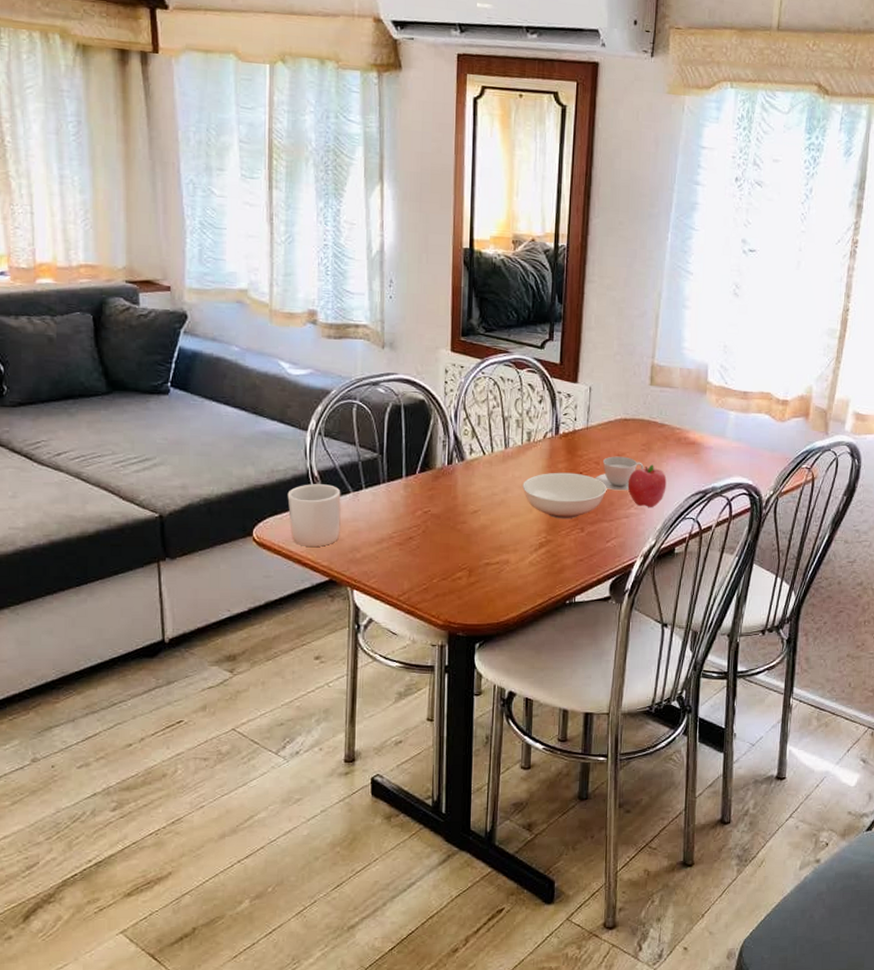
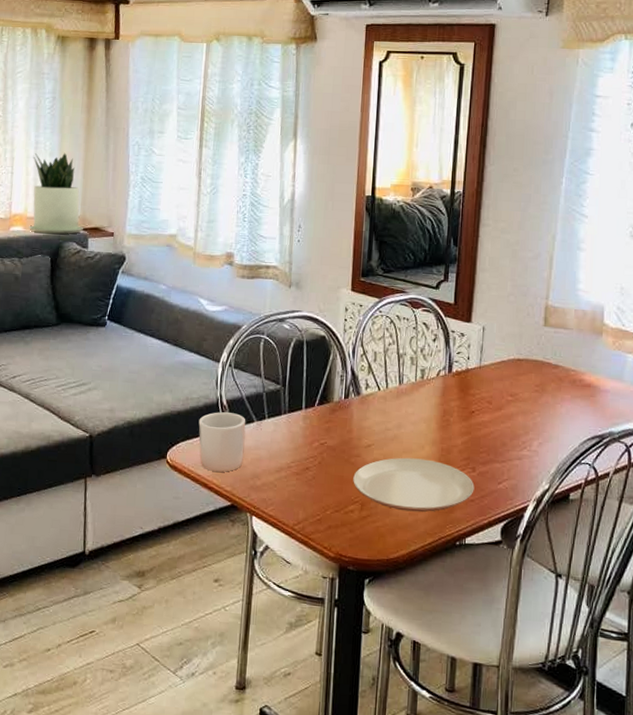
planter: none [58,189,133,288] -> present [28,152,84,235]
plate: none [460,521,583,575] -> present [353,457,475,512]
bowl: present [522,472,607,519] -> none [415,410,499,458]
teacup: present [596,456,644,491] -> none [488,396,537,432]
fruit: present [627,464,667,507] -> none [520,406,561,450]

